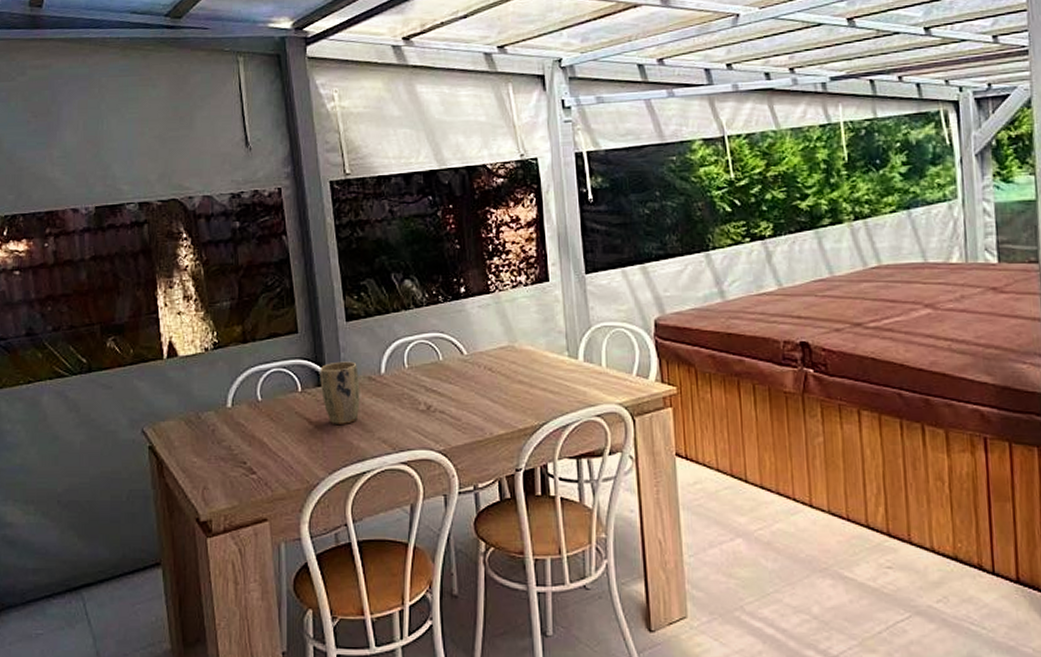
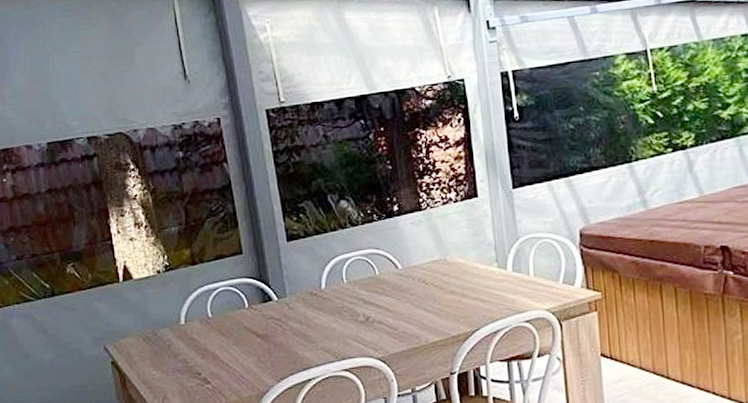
plant pot: present [320,361,360,424] -> none [264,278,304,337]

